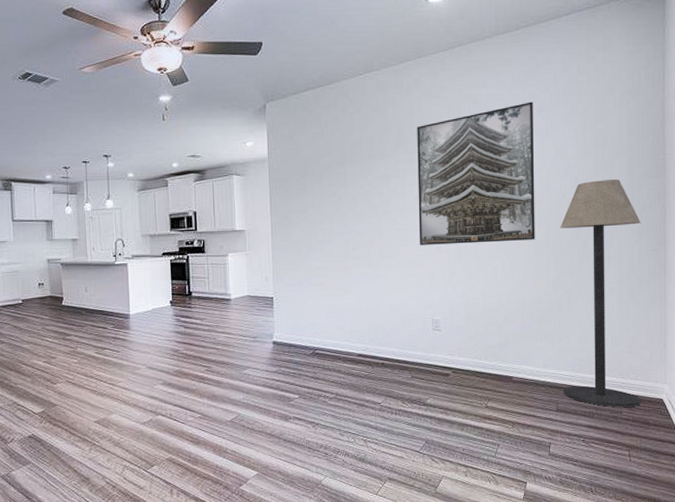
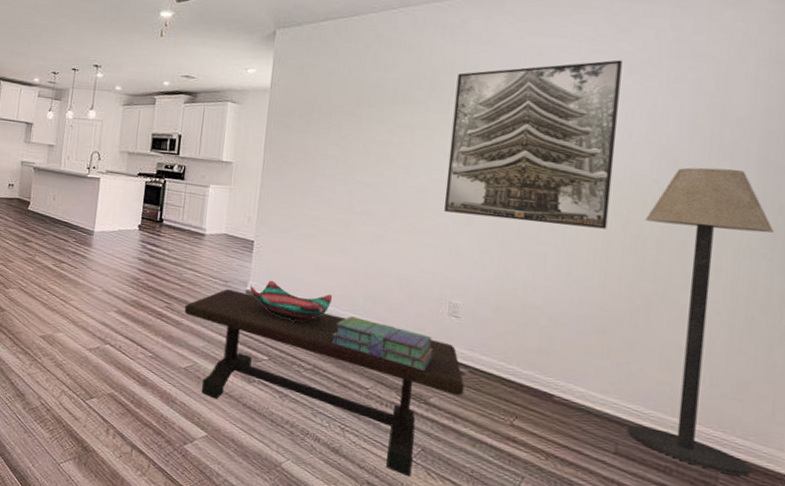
coffee table: none [222,343,451,467] -> present [184,289,465,478]
decorative bowl: none [276,329,344,360] -> present [250,280,333,322]
stack of books: none [348,346,426,380] -> present [332,316,434,372]

